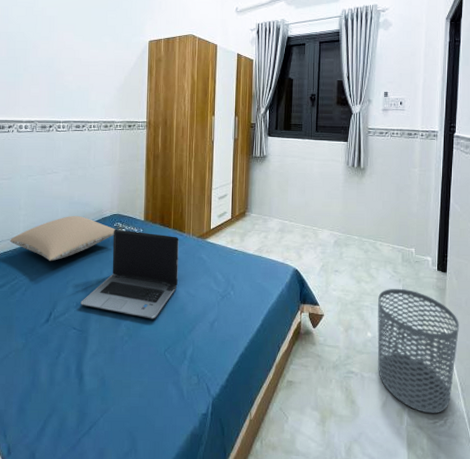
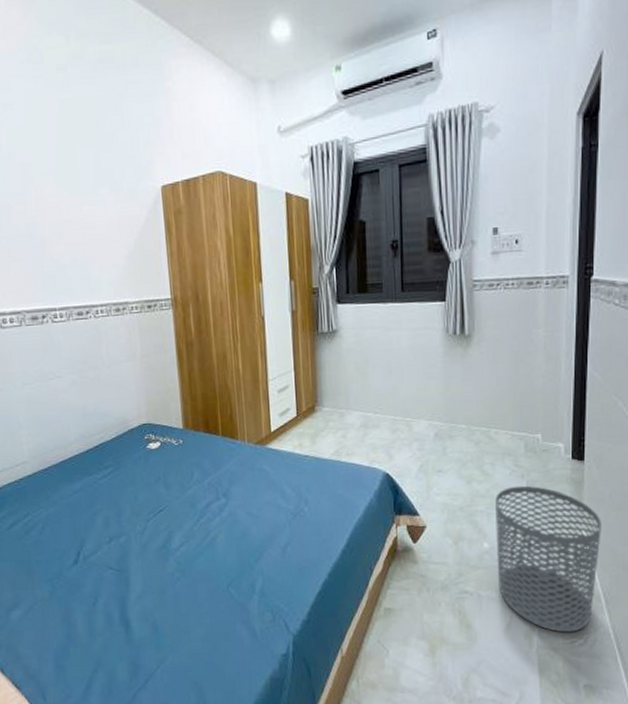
pillow: present [10,215,115,262] -> none [13,429,147,490]
laptop computer: present [81,229,179,319] -> none [114,442,235,550]

